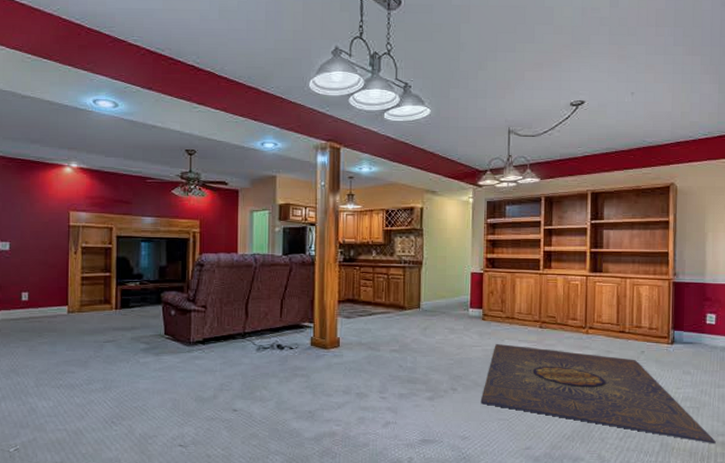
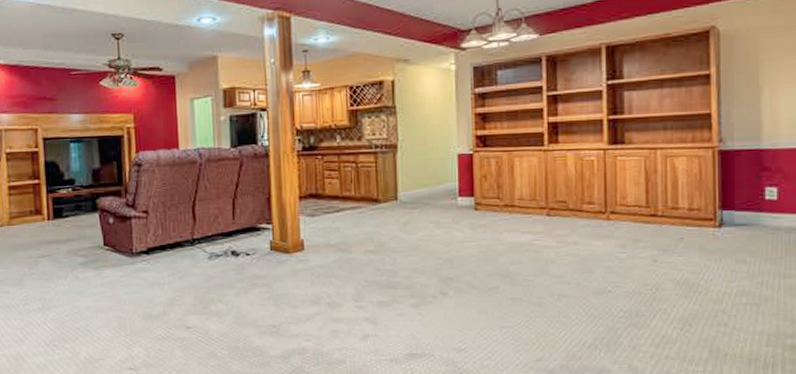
area rug: present [480,344,716,444] -> none [477,237,783,348]

